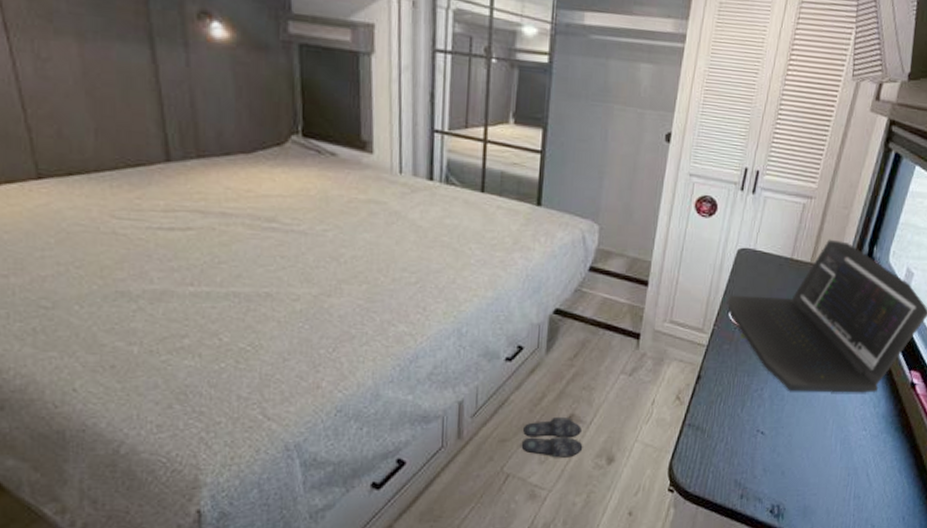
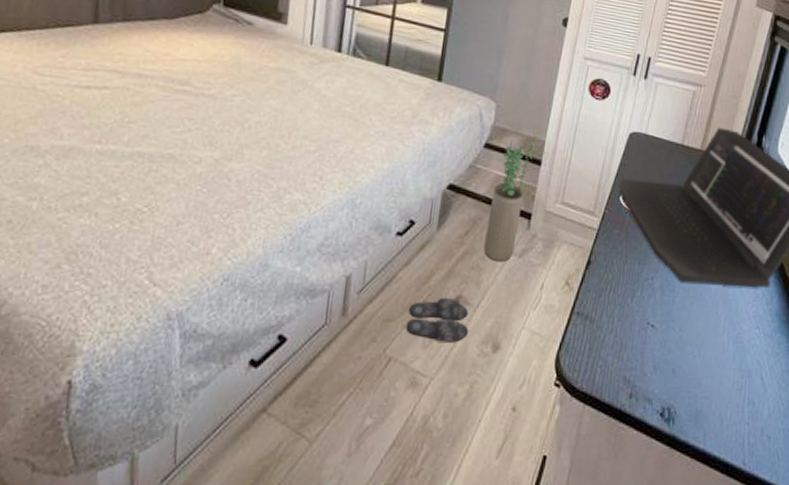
vase: none [594,256,642,381] -> present [484,135,537,262]

